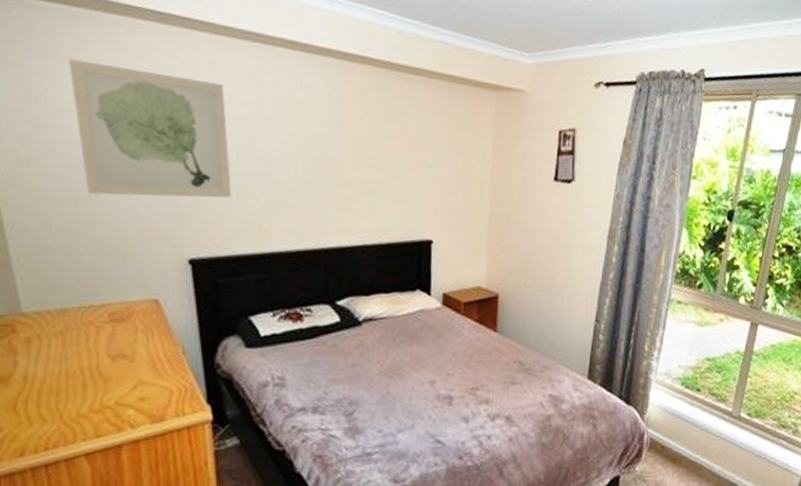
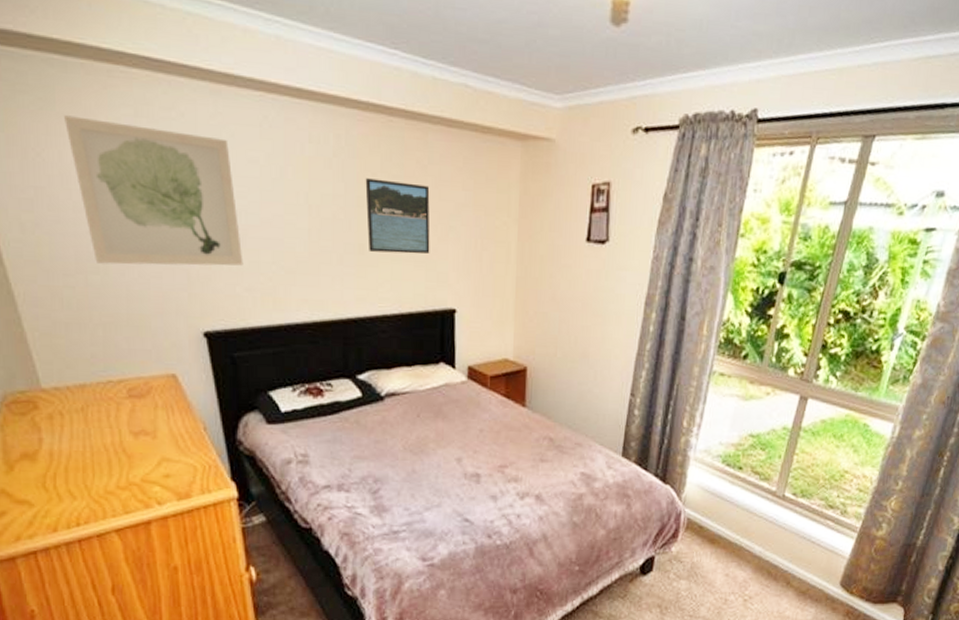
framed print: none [351,121,411,190] -> present [365,178,430,254]

